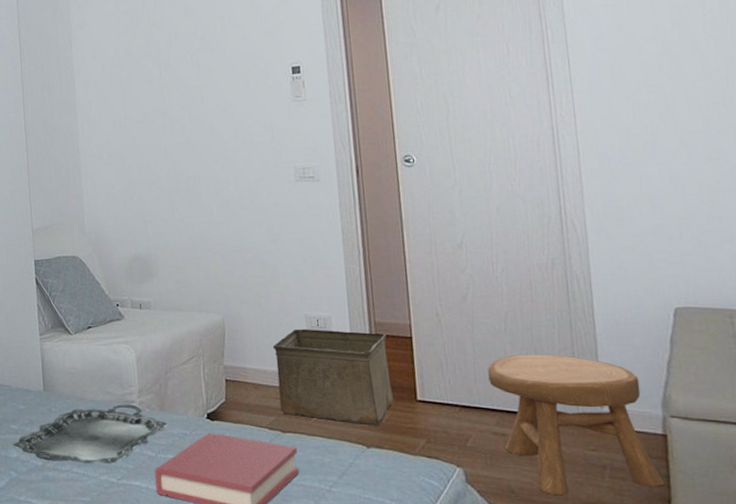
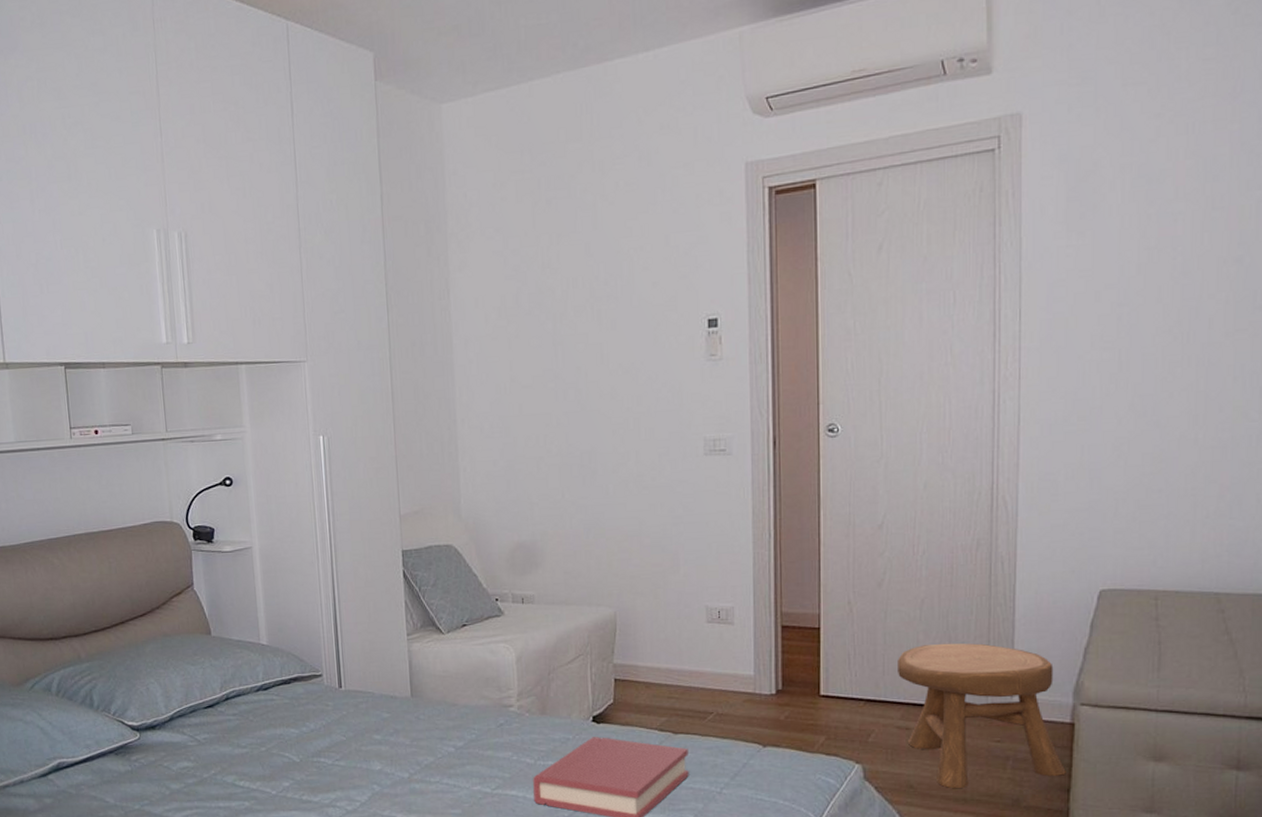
serving tray: present [13,404,168,463] -> none [376,709,549,773]
storage bin: present [272,328,394,427] -> none [668,621,796,725]

